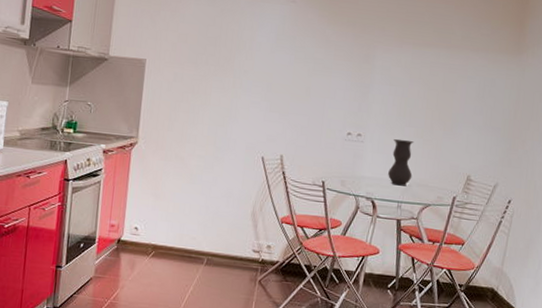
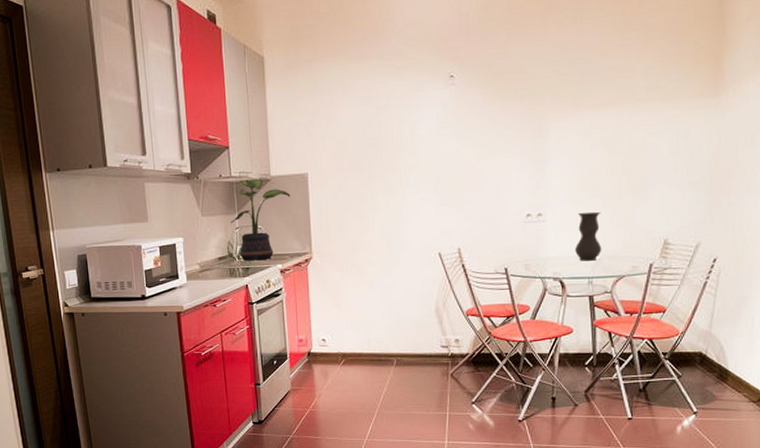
potted plant: none [60,53,126,138] -> present [230,177,291,261]

